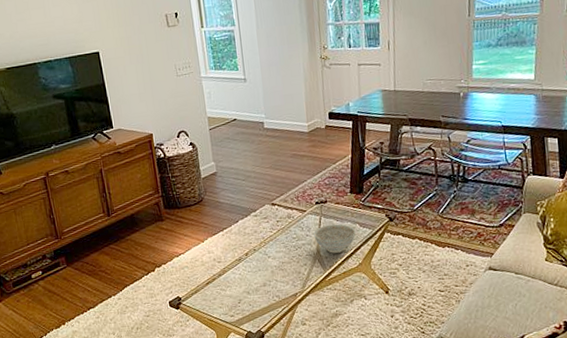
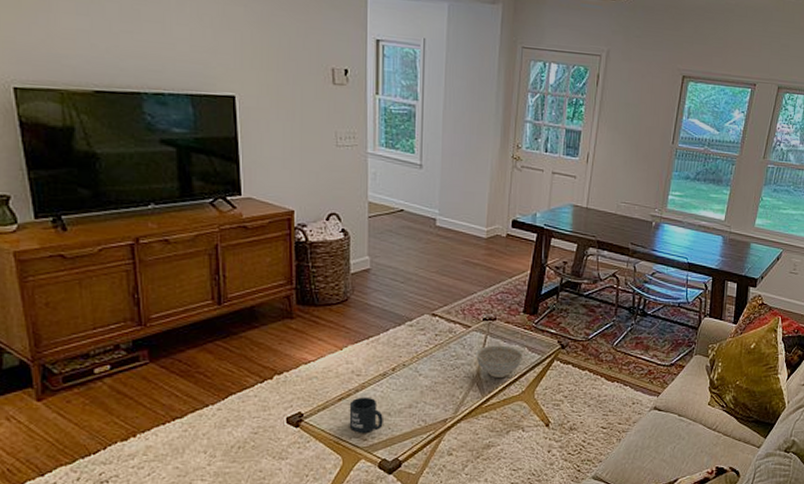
mug: none [215,279,245,312] -> present [349,397,383,434]

